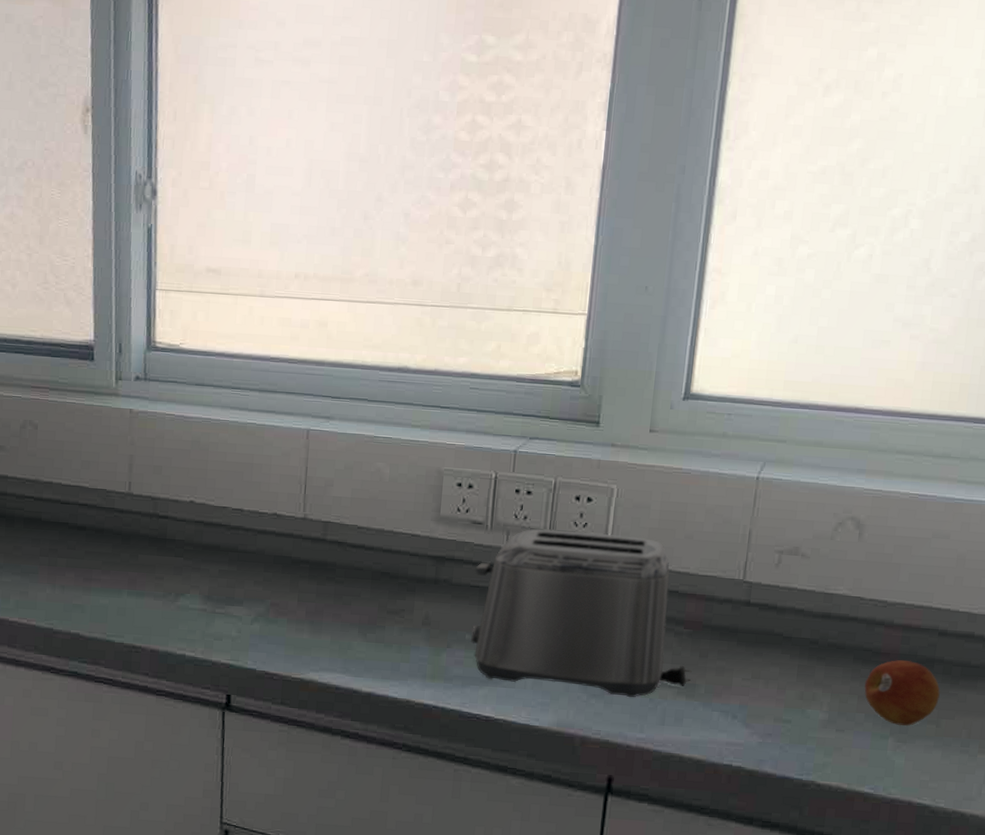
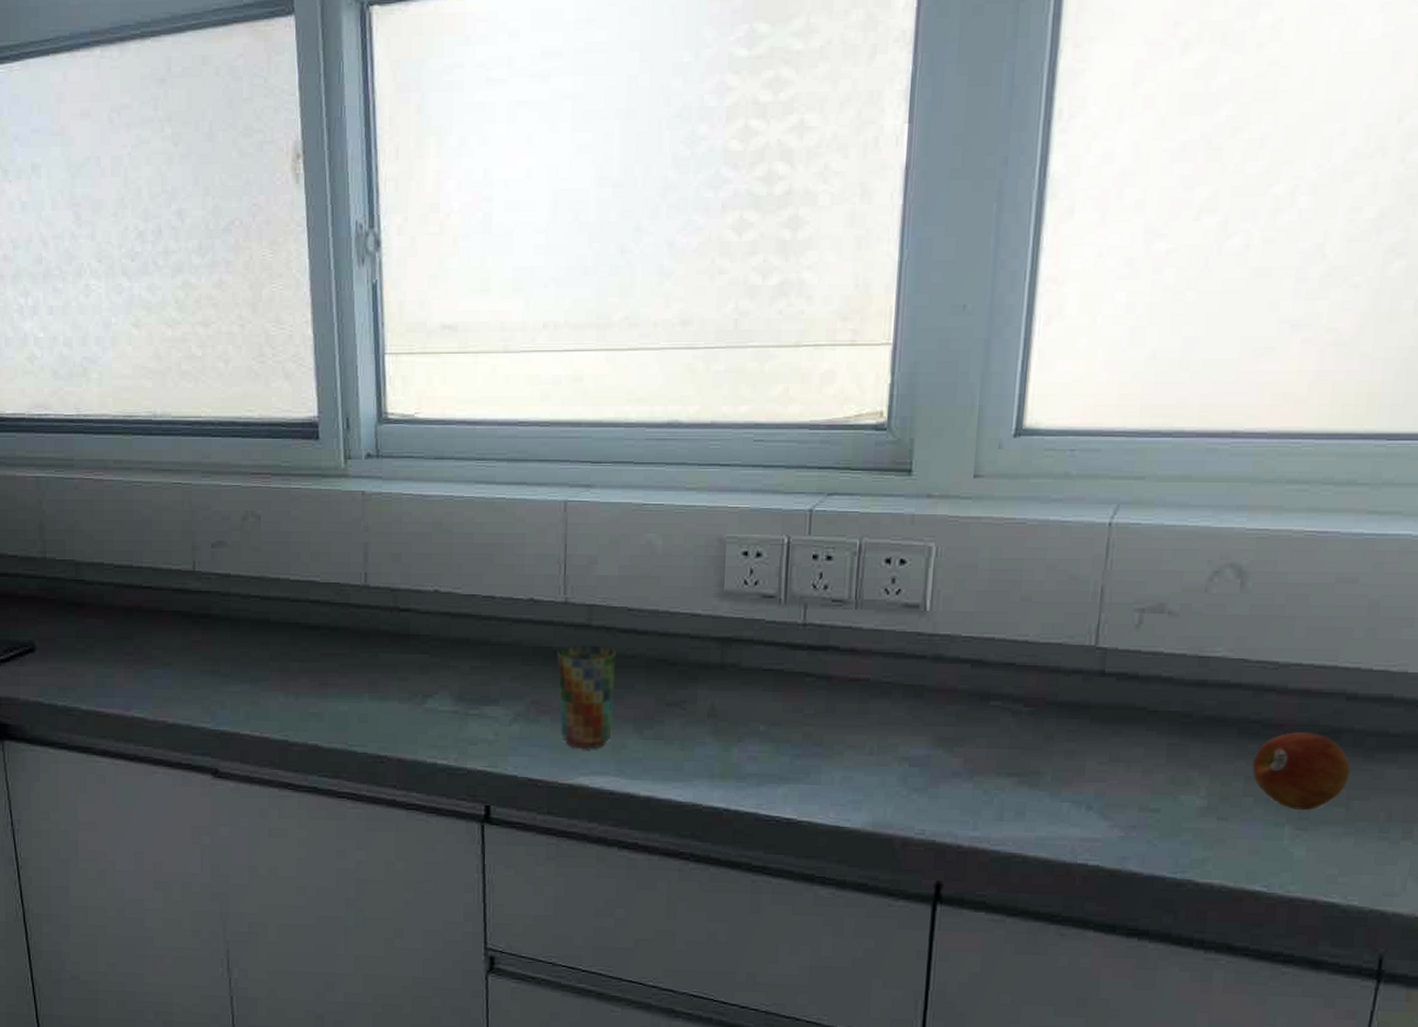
cup: none [294,556,347,649] -> present [556,645,616,750]
toaster: present [470,528,693,698] -> none [765,599,1036,791]

